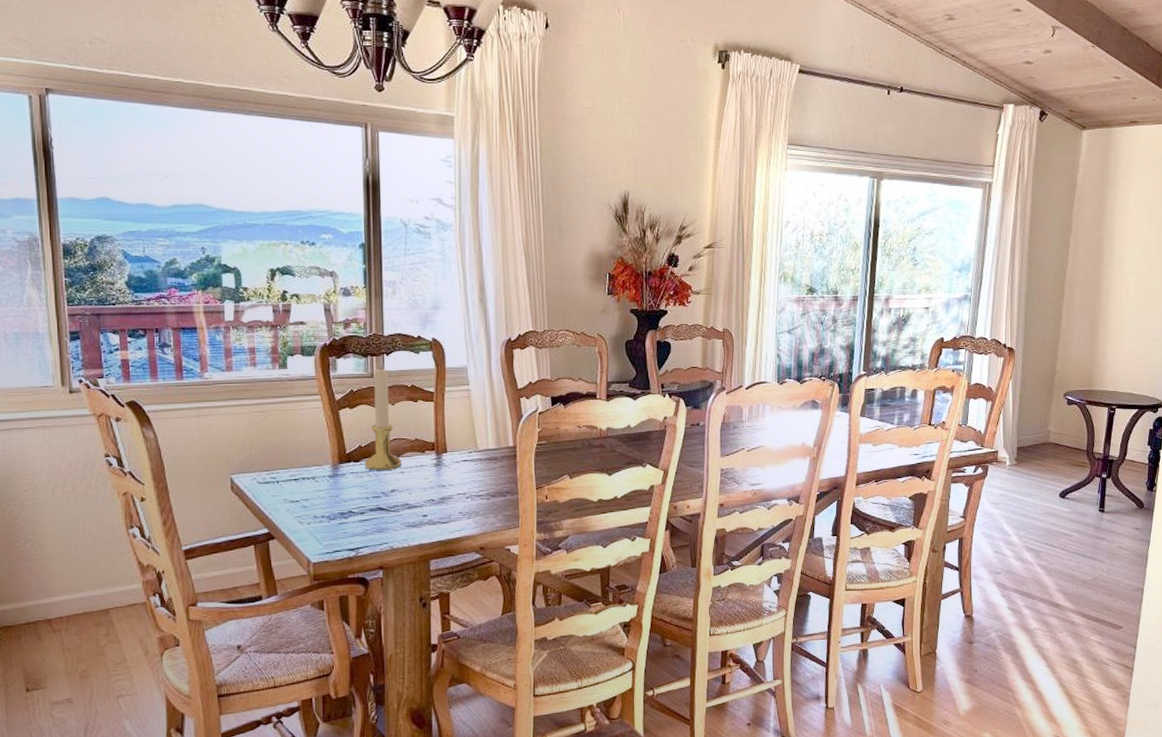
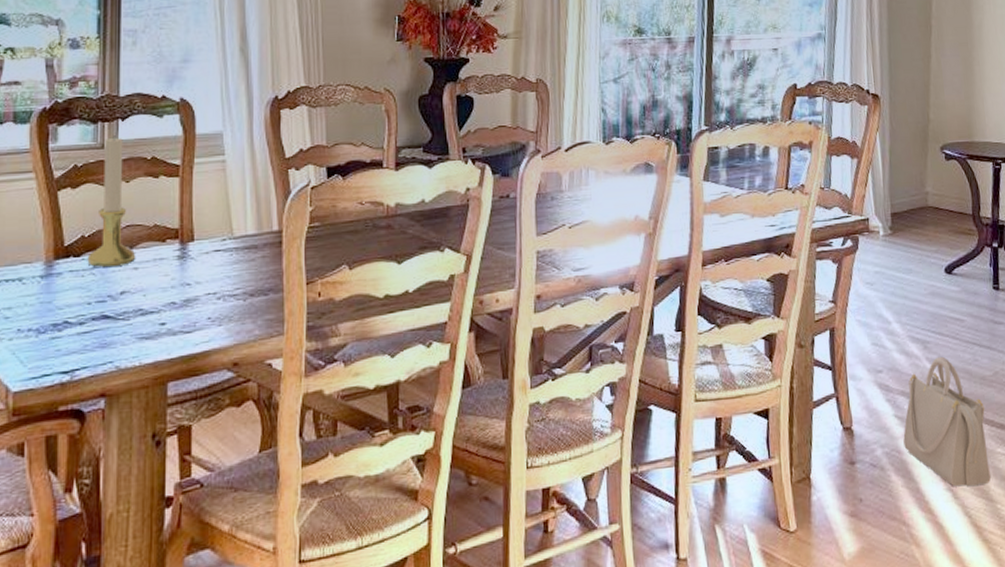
handbag: none [1014,563,1083,665] -> present [903,356,991,487]

